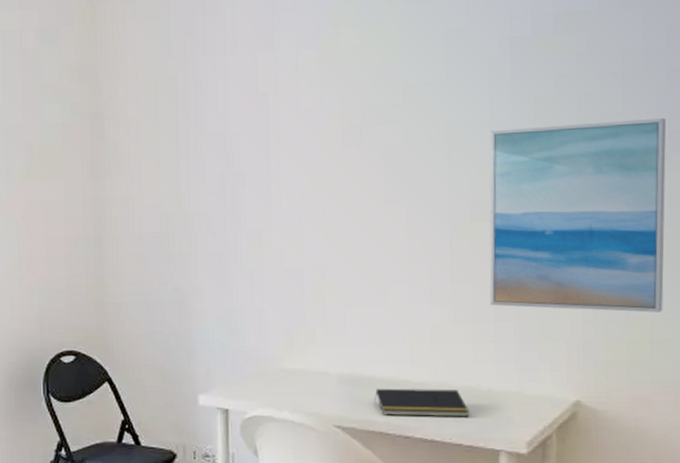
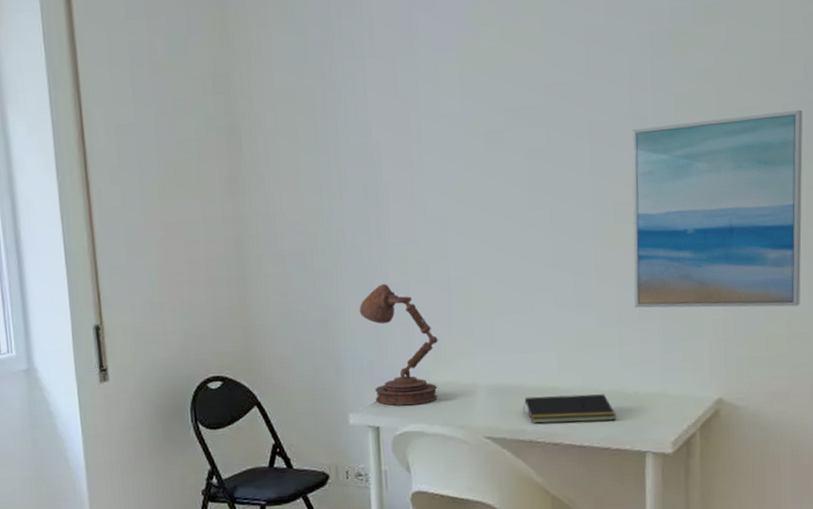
desk lamp: none [212,270,290,390] -> present [359,284,438,406]

